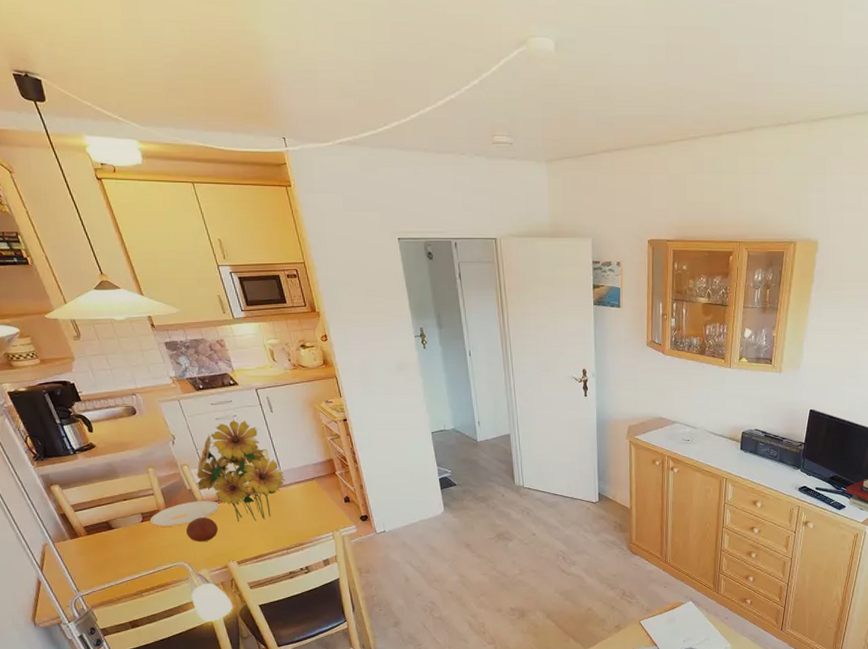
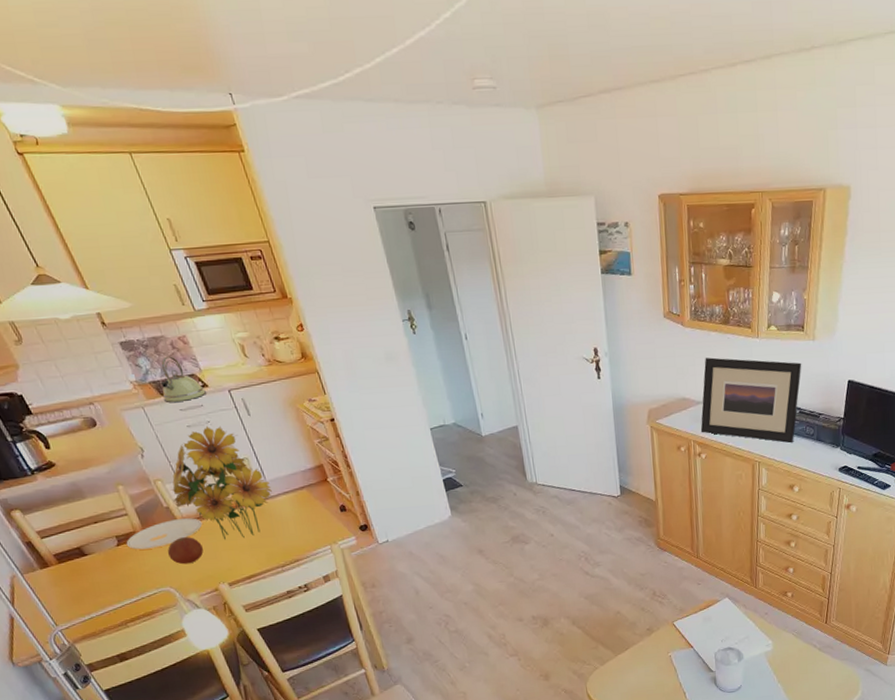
kettle: none [196,356,236,398] -> present [160,356,206,403]
picture frame: none [674,383,769,462] -> present [700,357,802,443]

